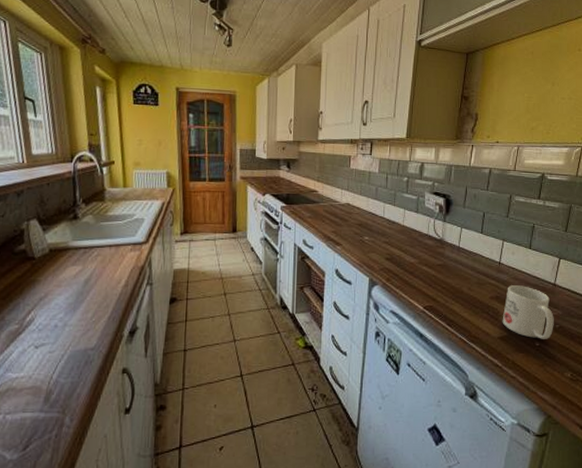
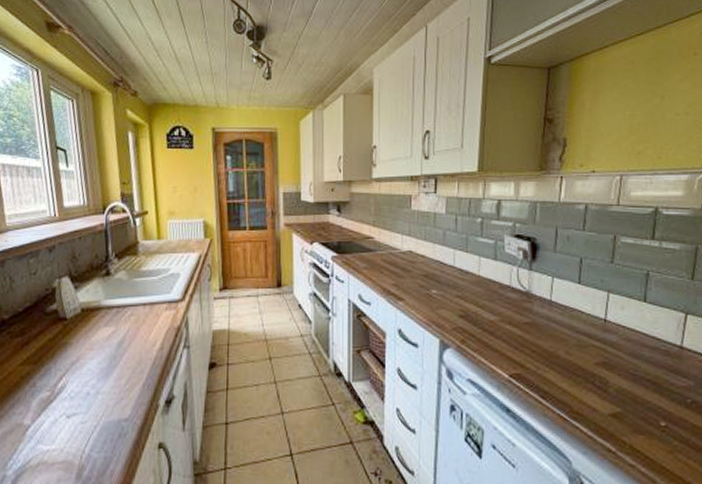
mug: present [502,285,554,339] -> none [613,348,684,418]

